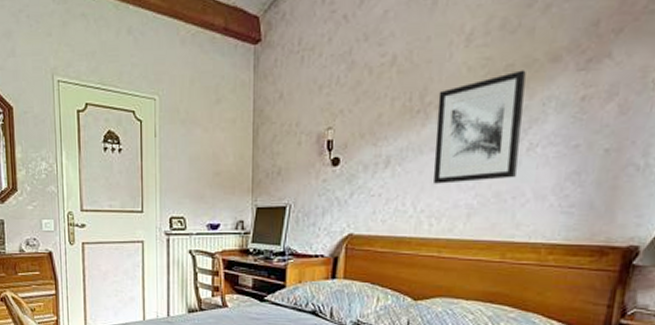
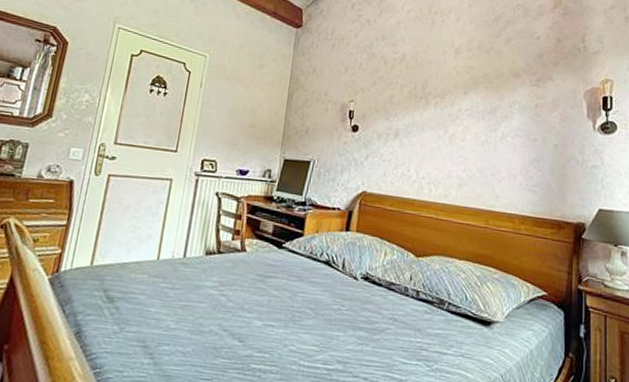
wall art: present [433,70,526,184] -> none [432,79,497,159]

